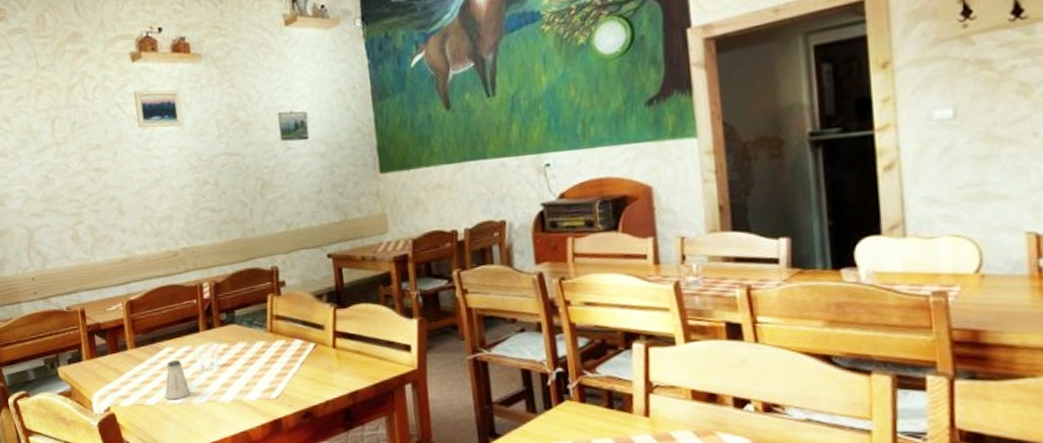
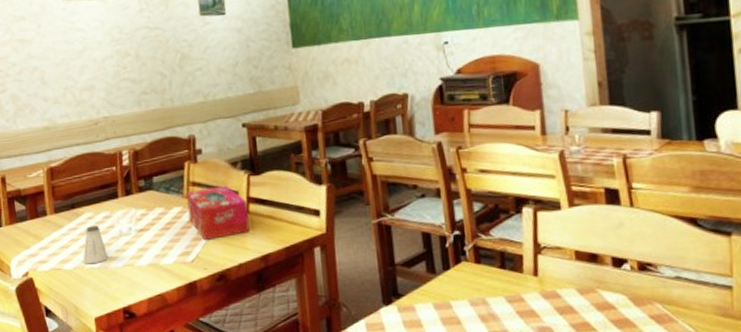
tissue box: none [270,319,337,376] -> present [186,185,250,240]

